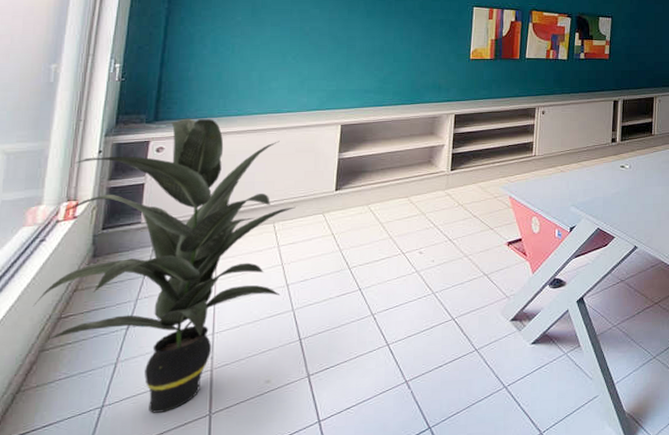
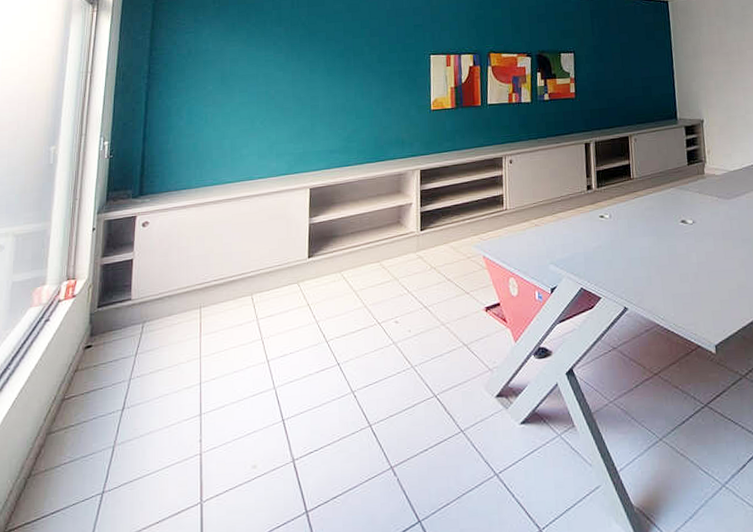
indoor plant: present [32,118,296,413] -> none [40,190,272,500]

